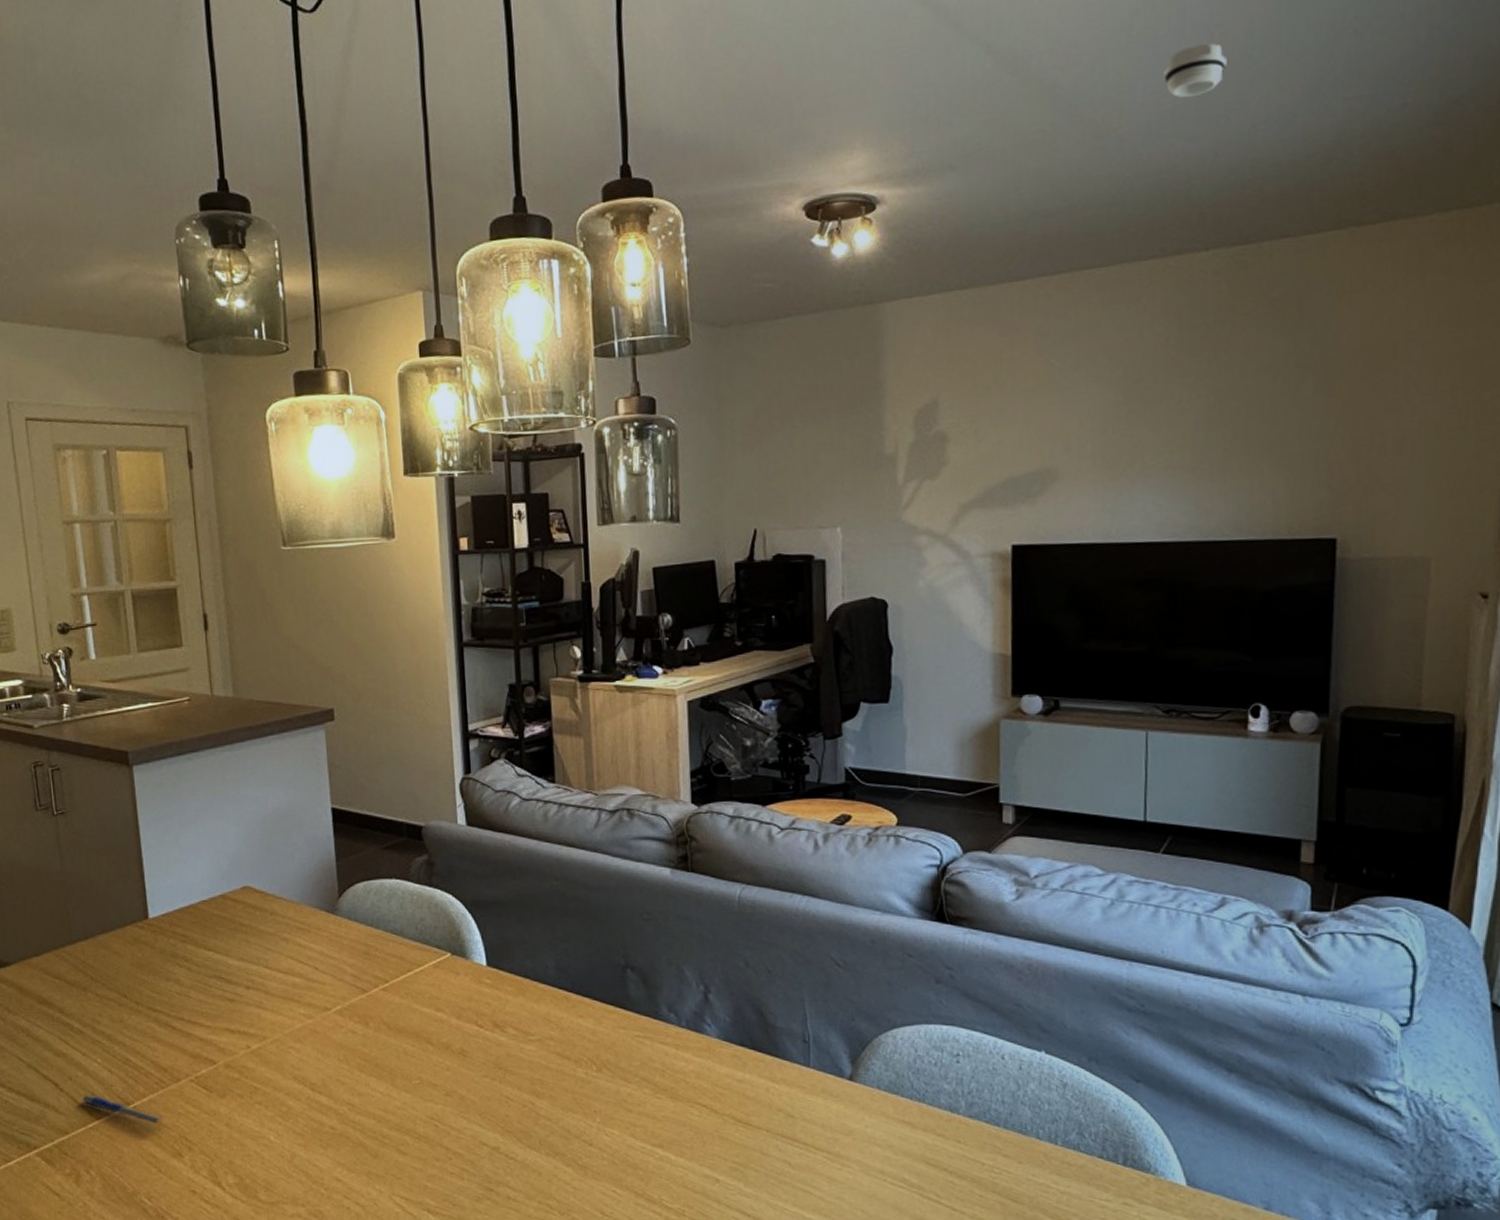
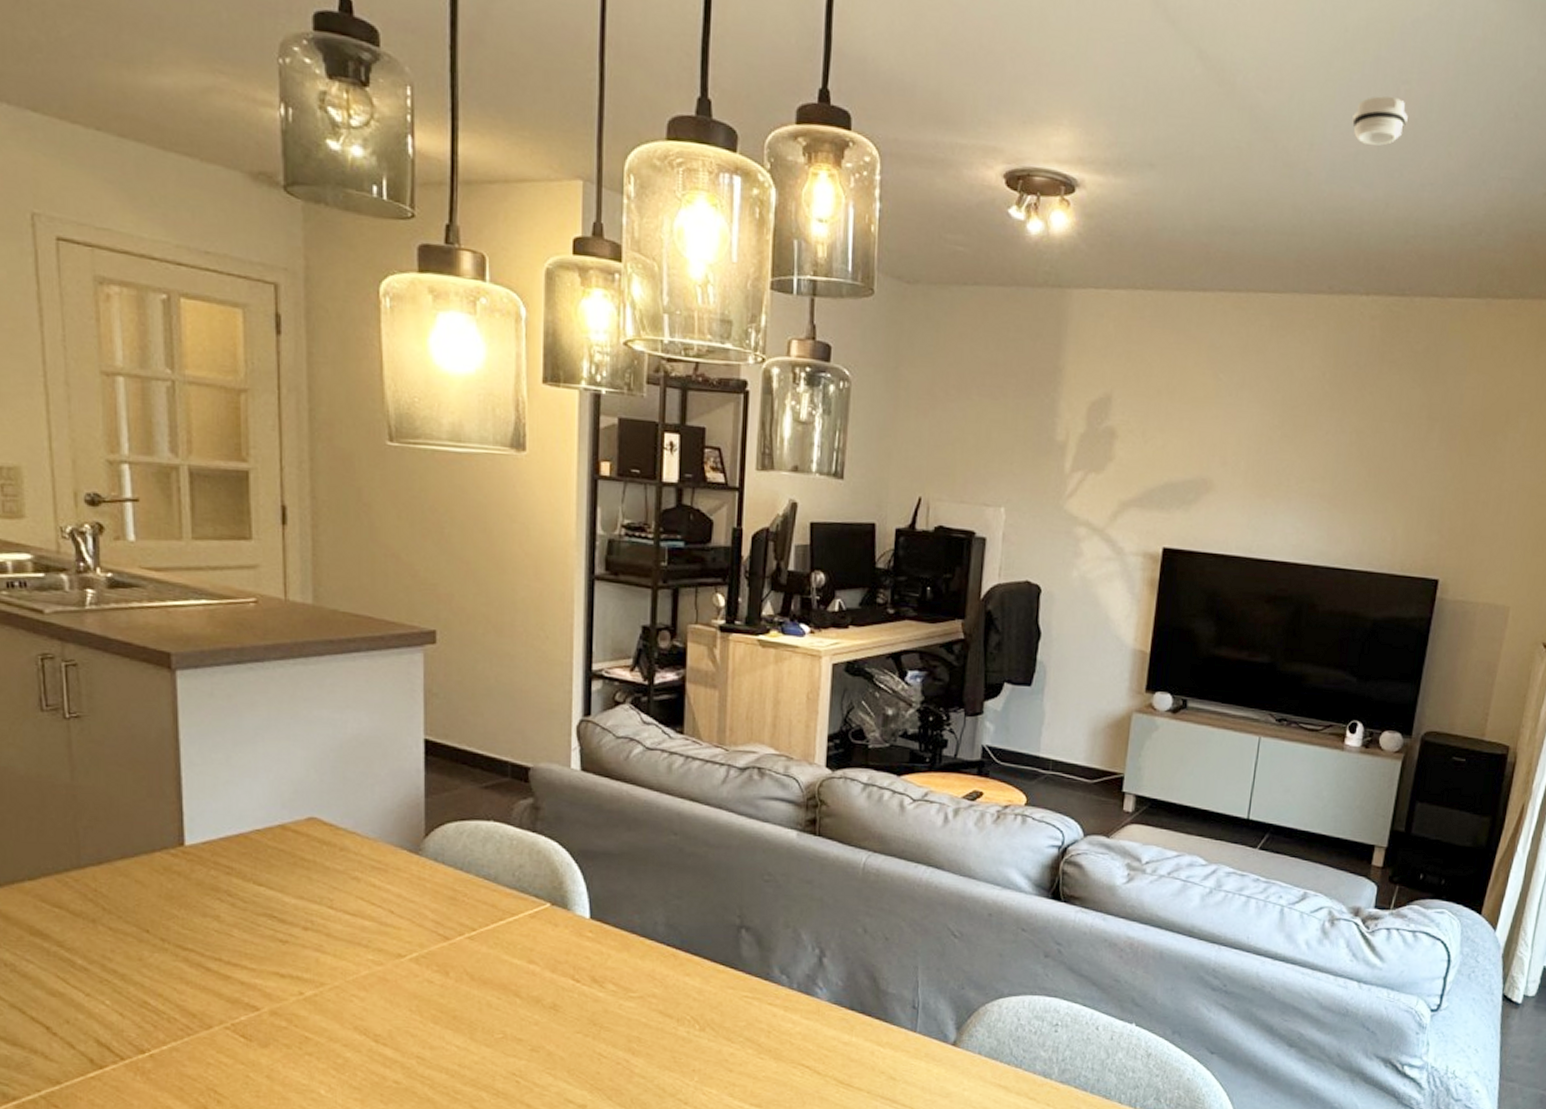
pen: present [79,1095,166,1126] -> none [78,1040,191,1077]

